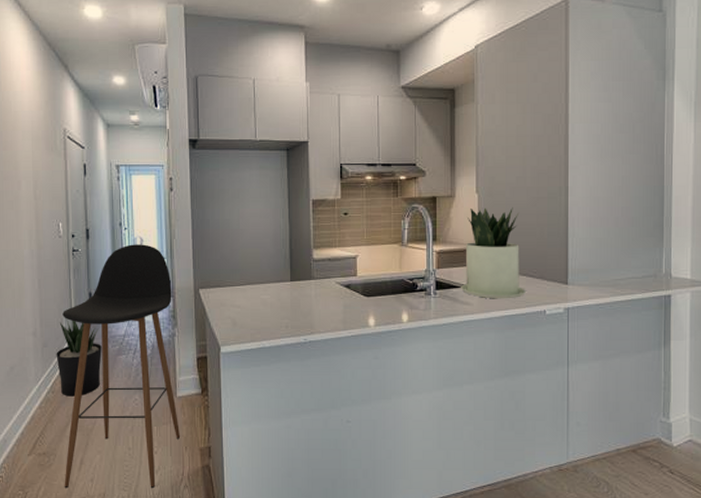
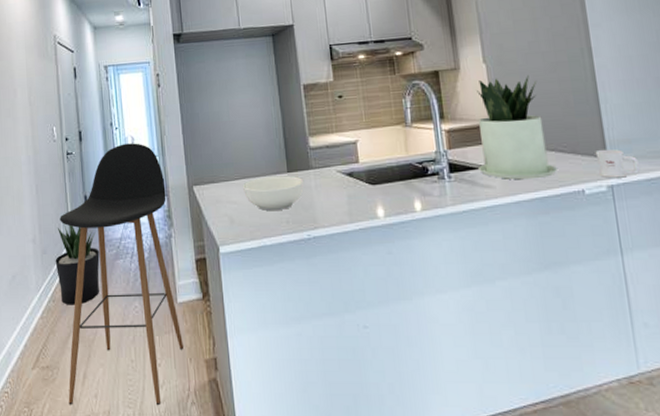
bowl: none [246,284,305,316] -> present [242,175,305,212]
mug: none [559,276,593,302] -> present [595,149,641,179]

